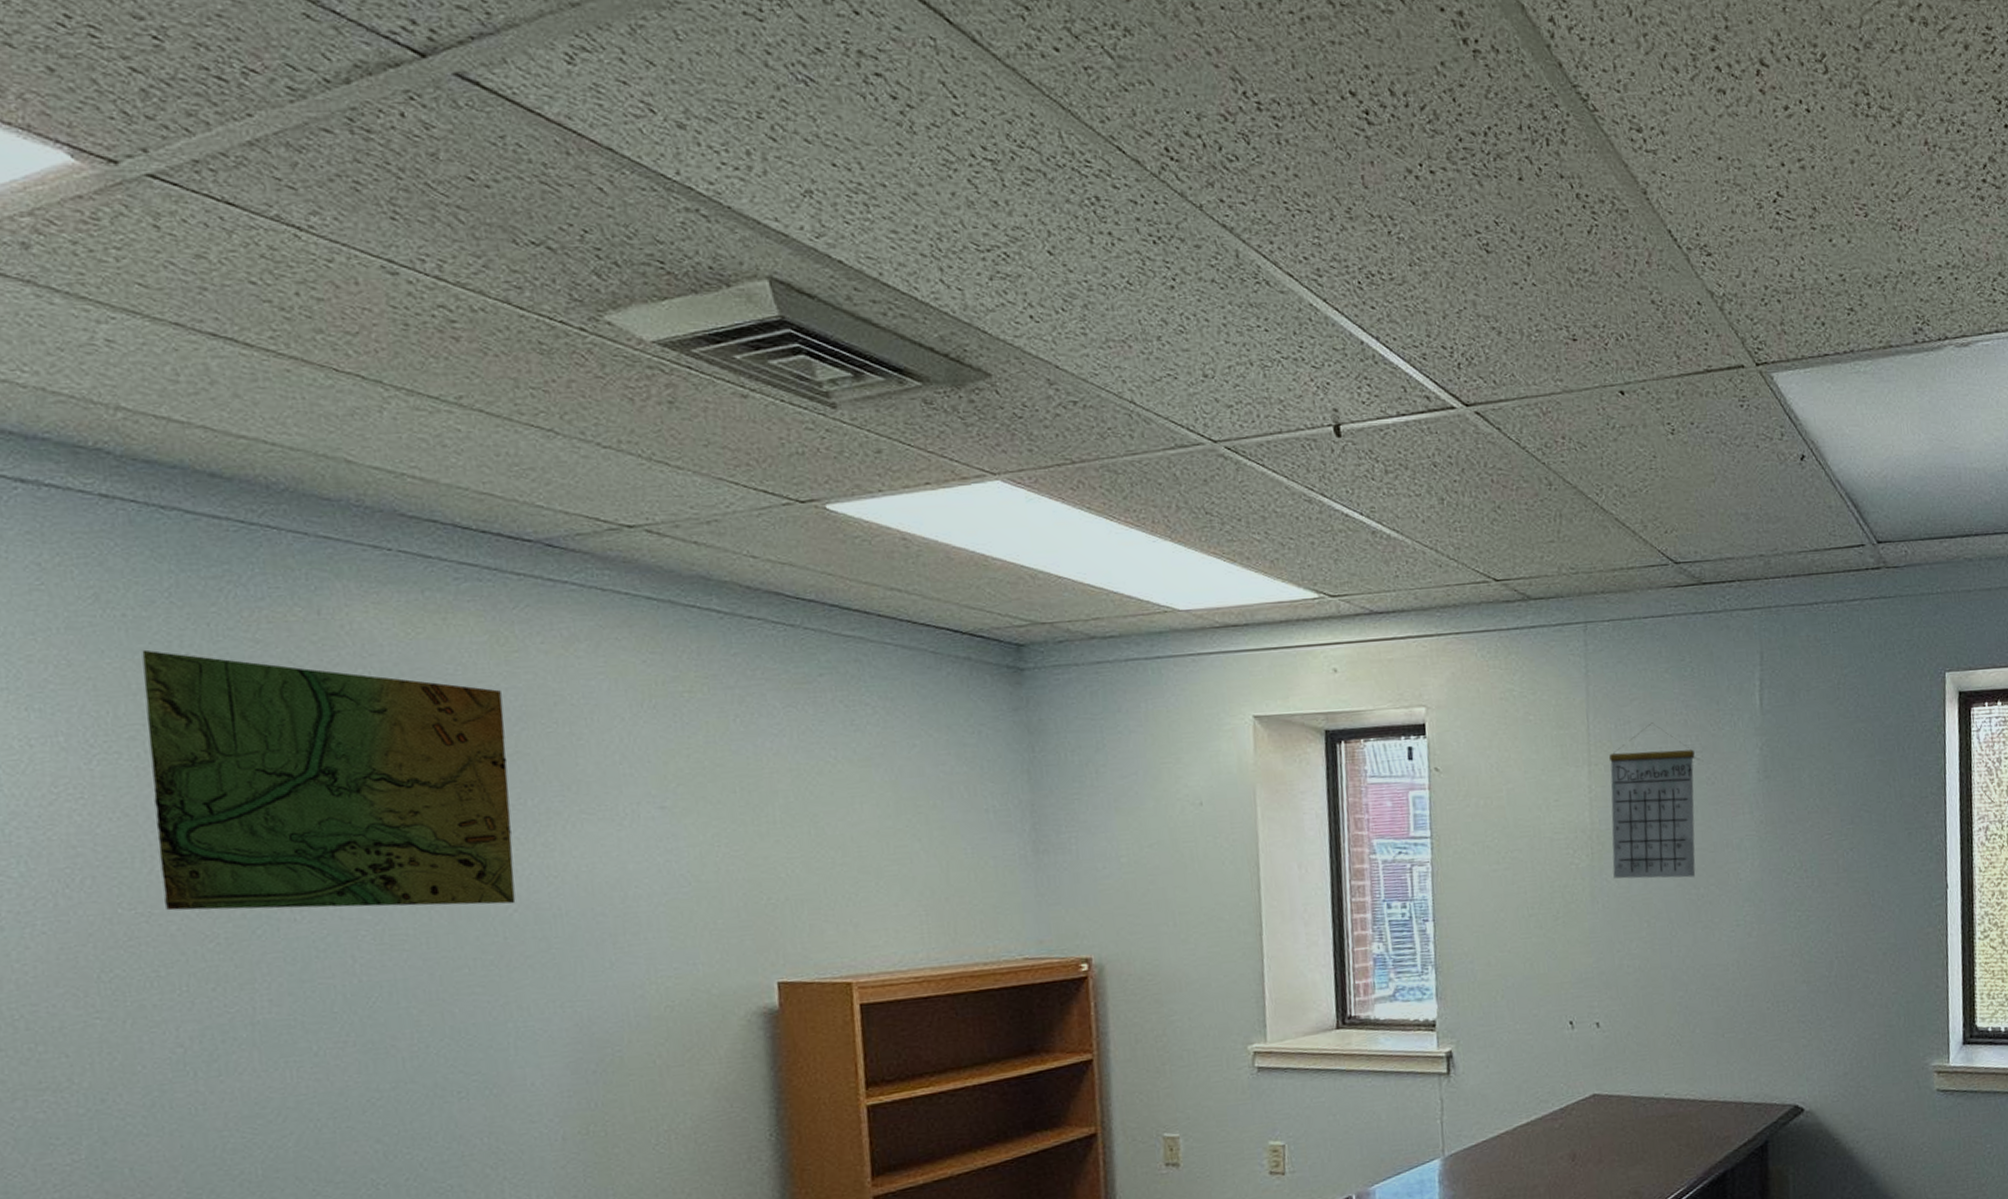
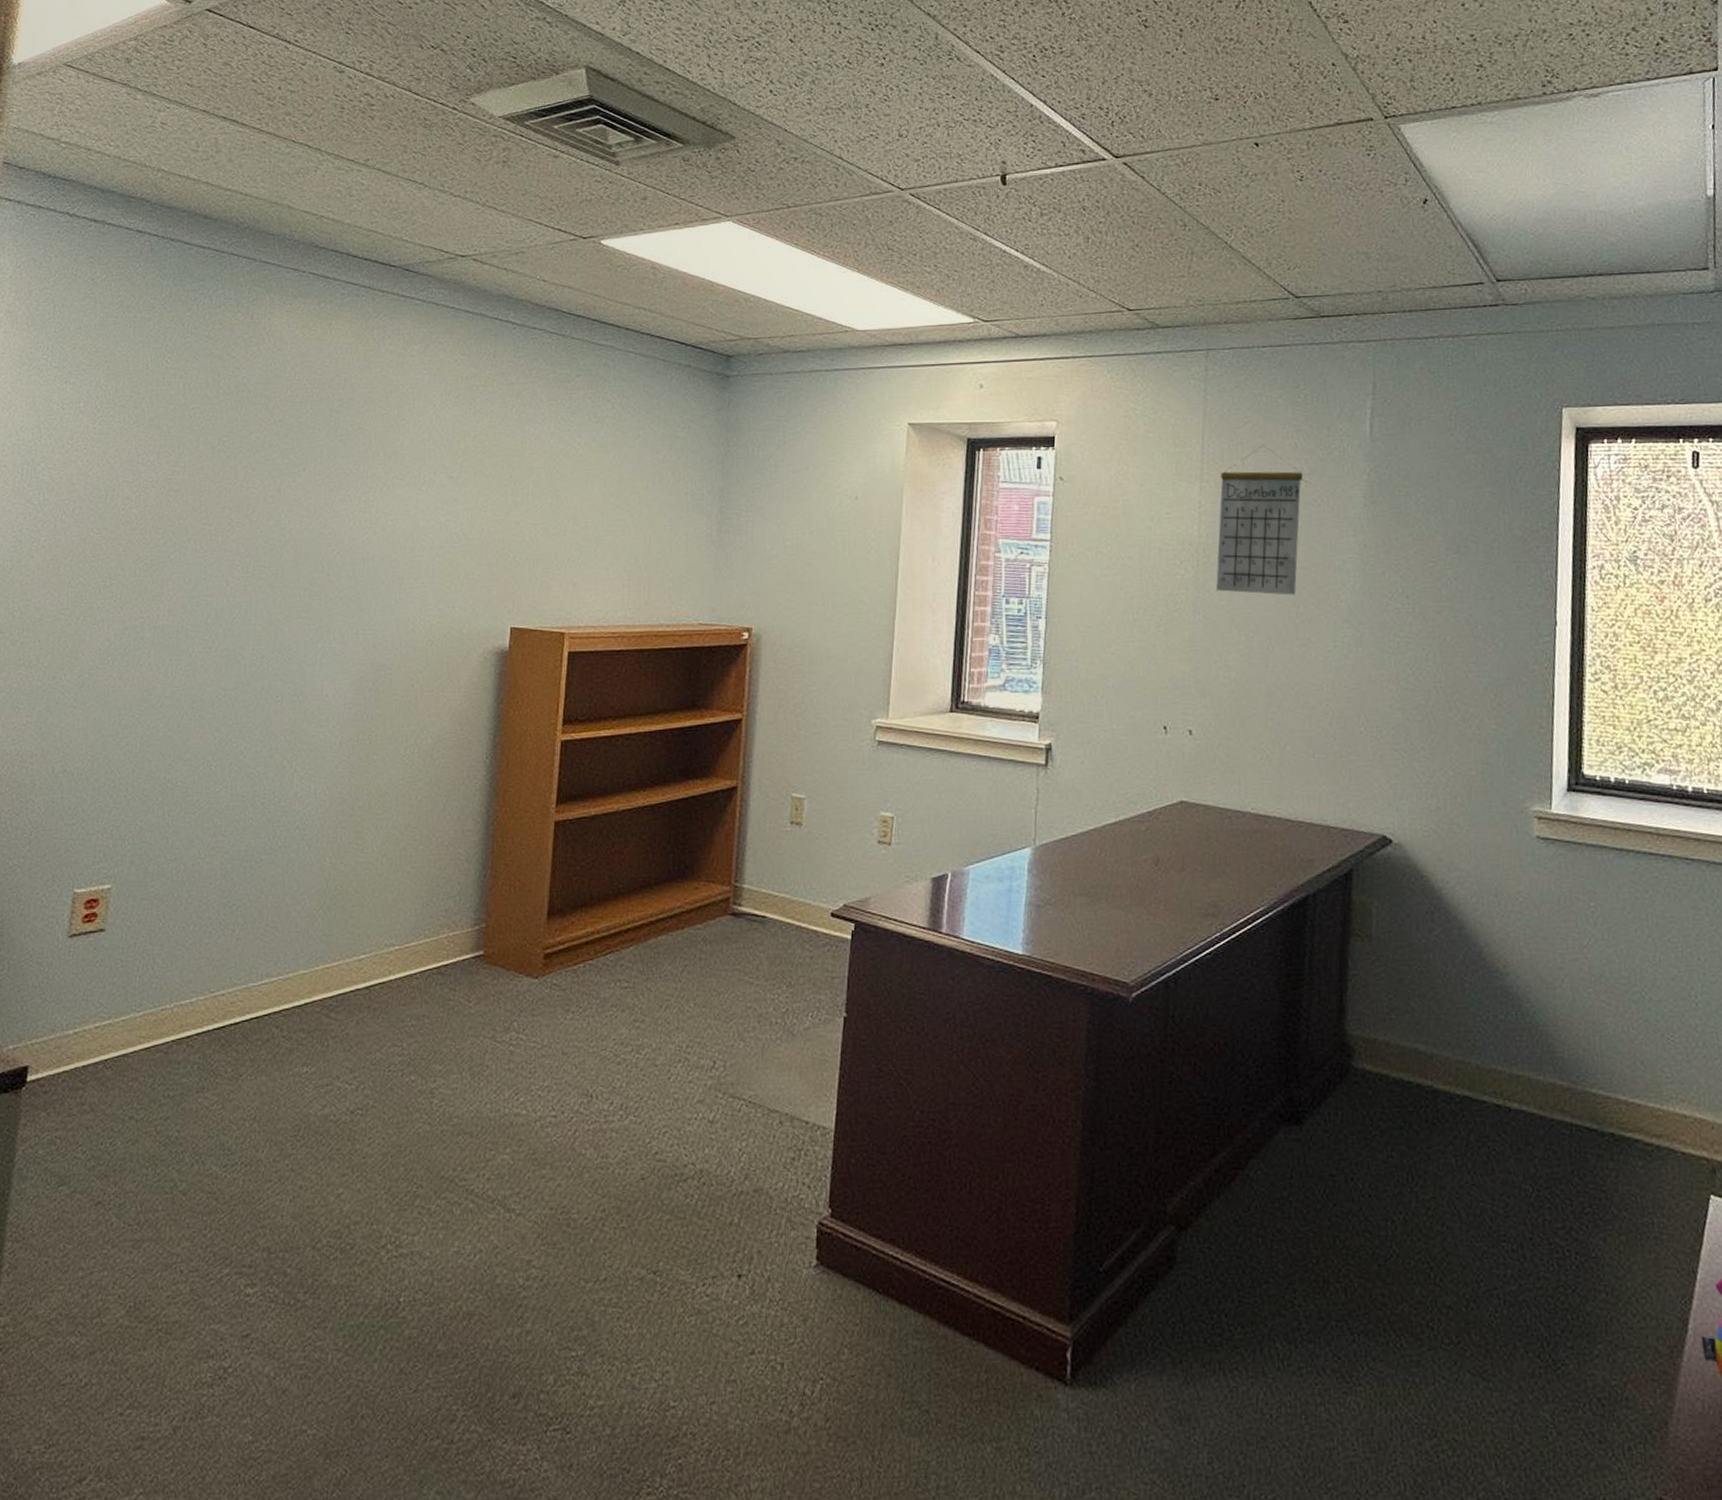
map: present [142,649,516,911] -> none [119,342,357,548]

